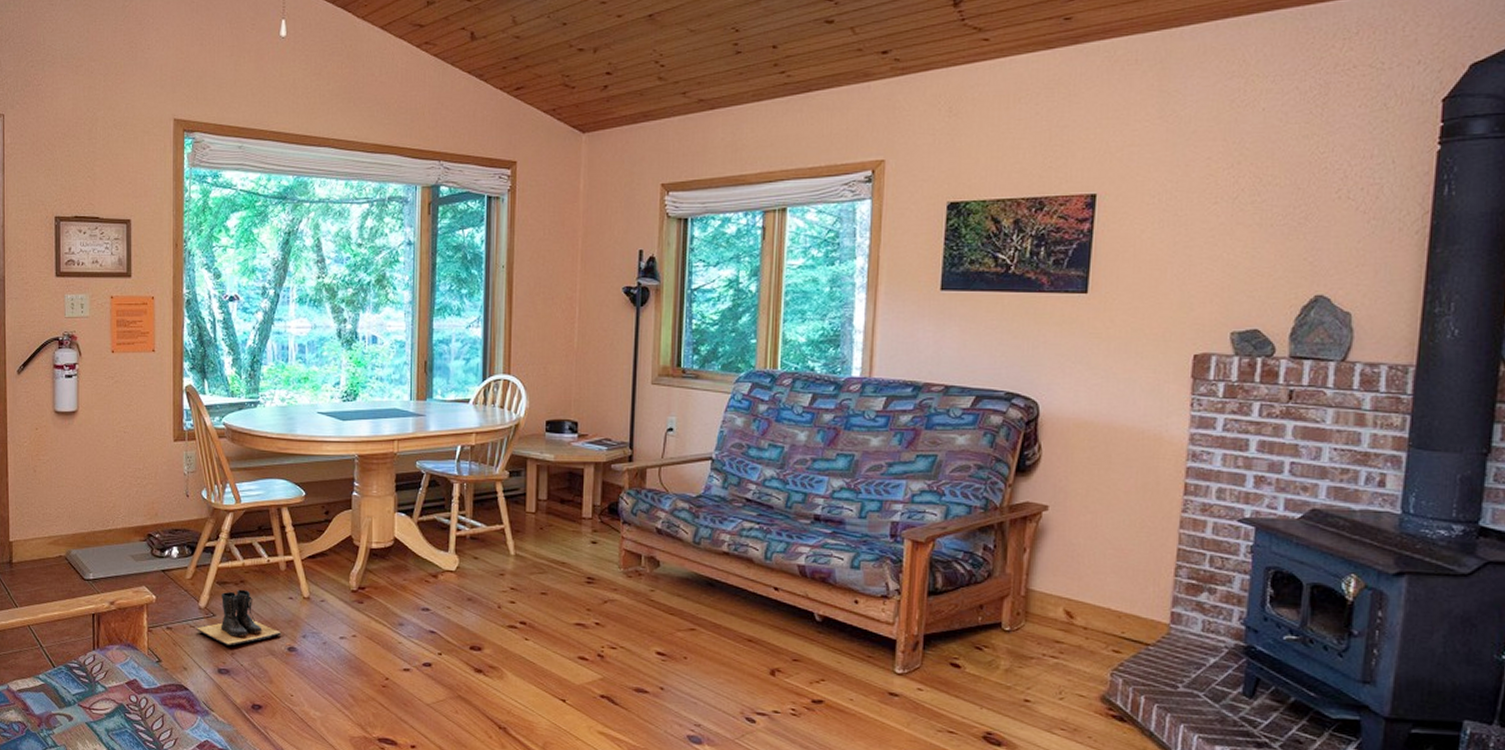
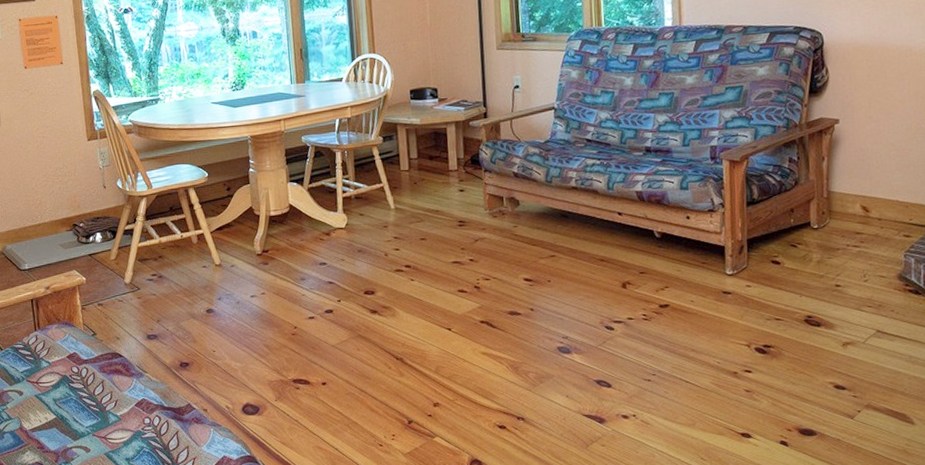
boots: present [196,589,282,646] -> none [124,263,200,314]

